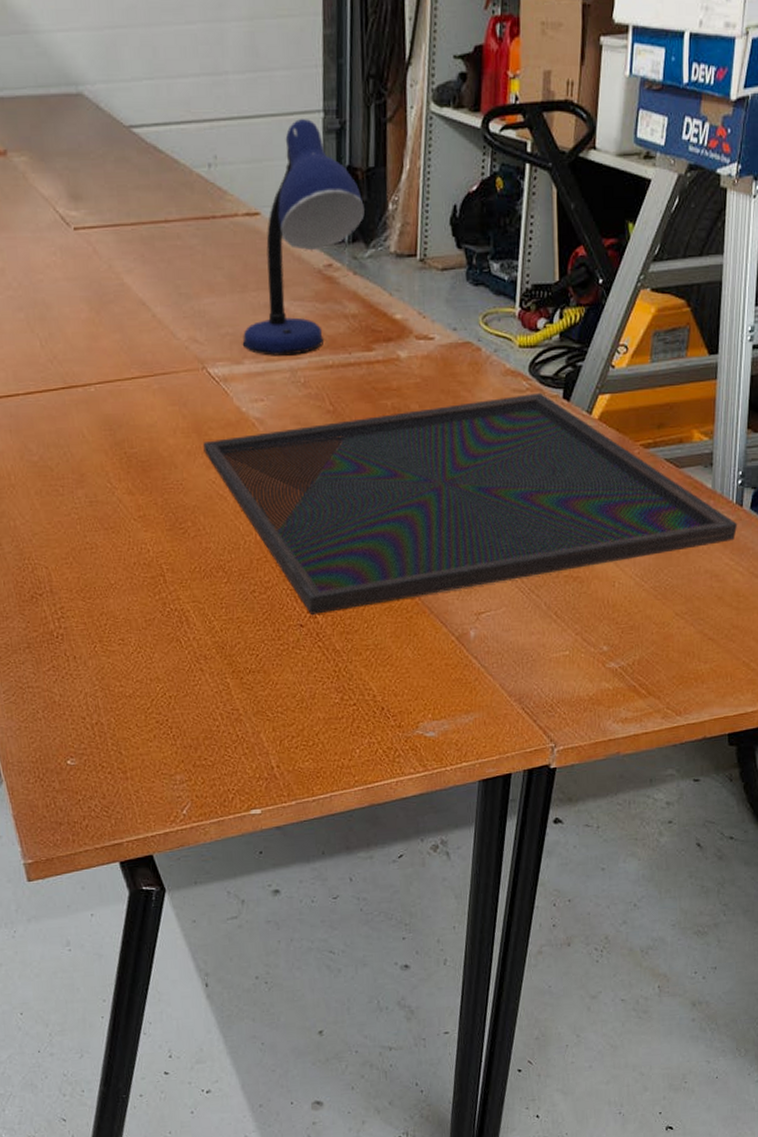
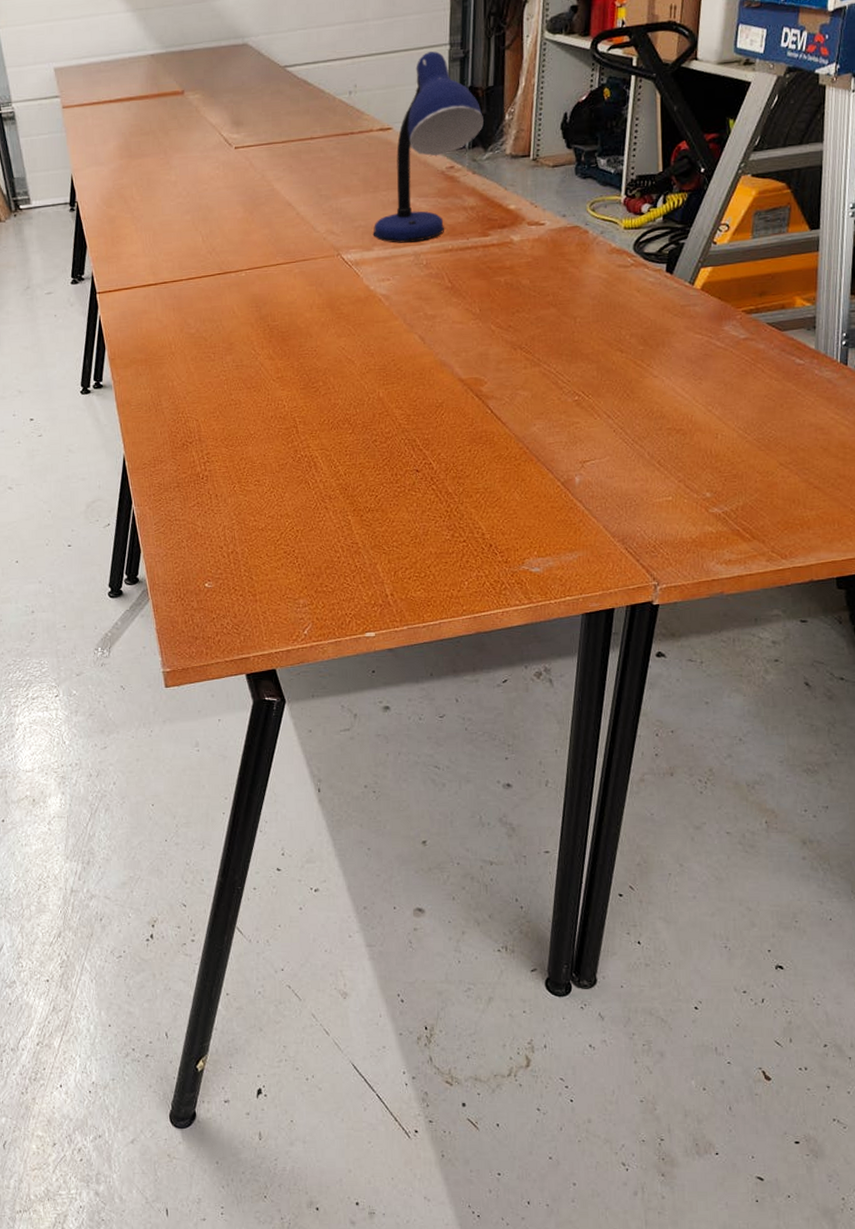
monitor: present [203,392,738,615] -> none [336,267,843,461]

